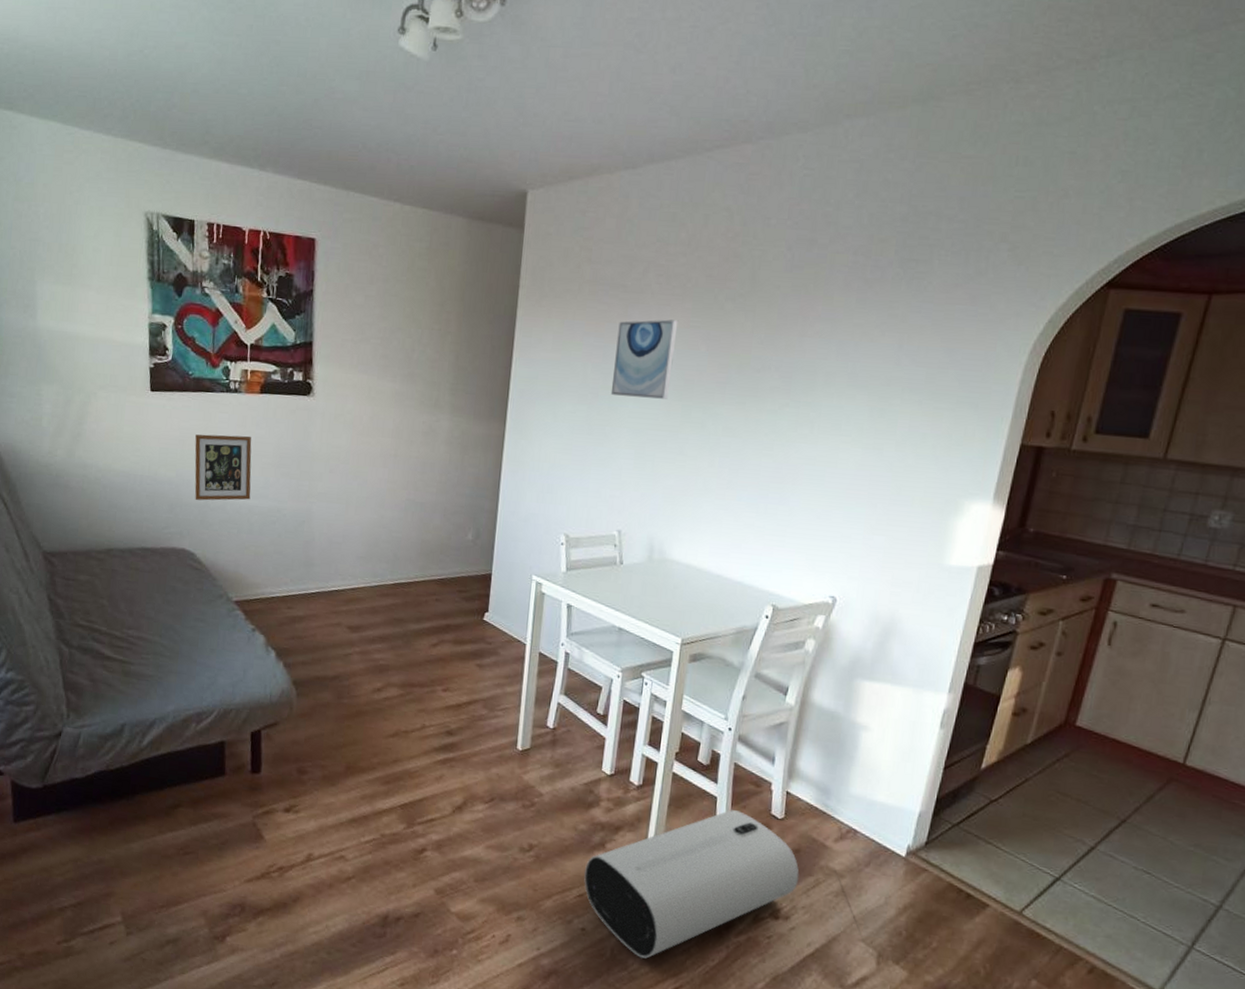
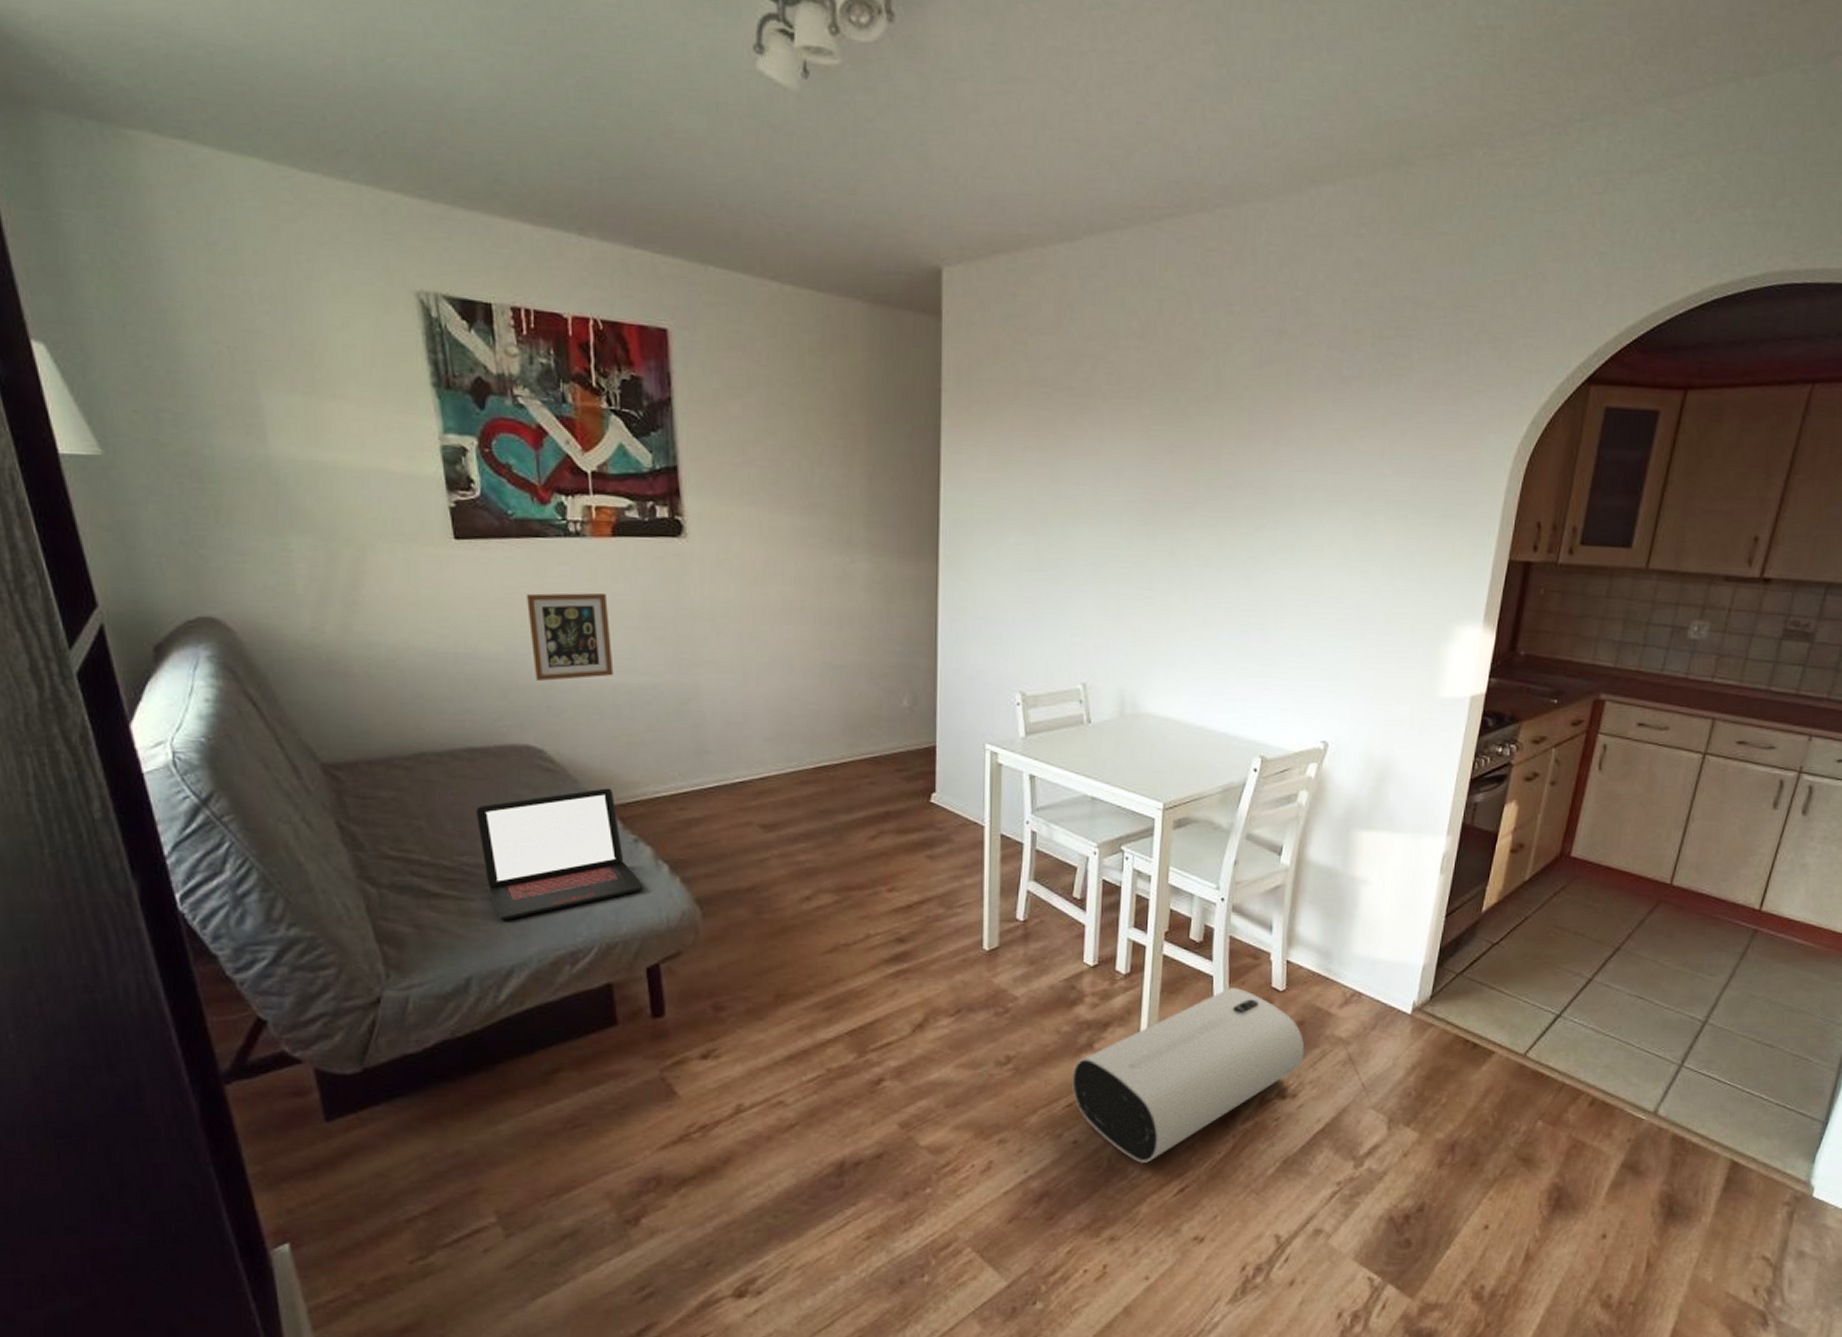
laptop: none [142,586,256,682] -> present [475,788,644,919]
wall art: present [610,319,679,399] -> none [1062,428,1136,525]

